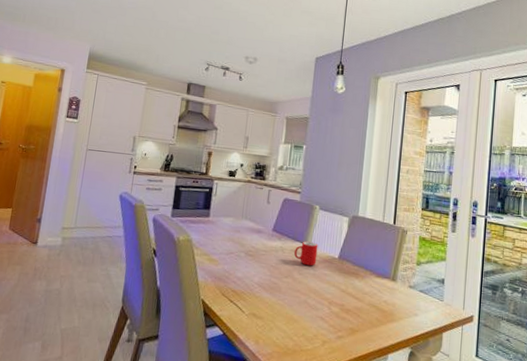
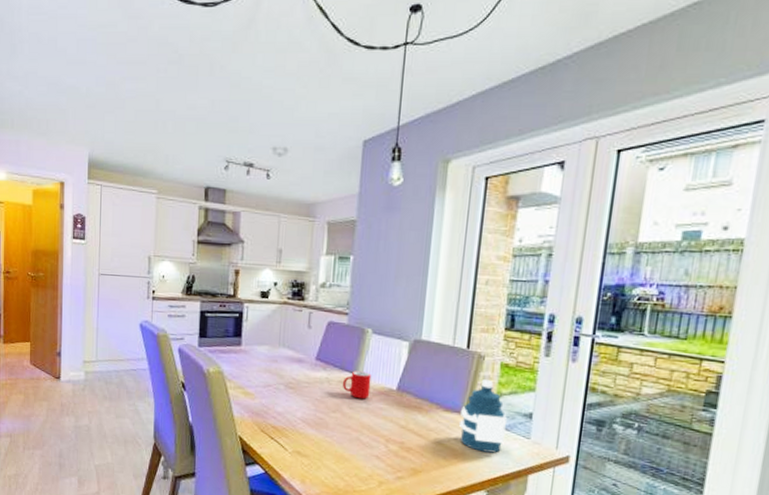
water bottle: none [388,250,426,314] -> present [459,380,508,453]

